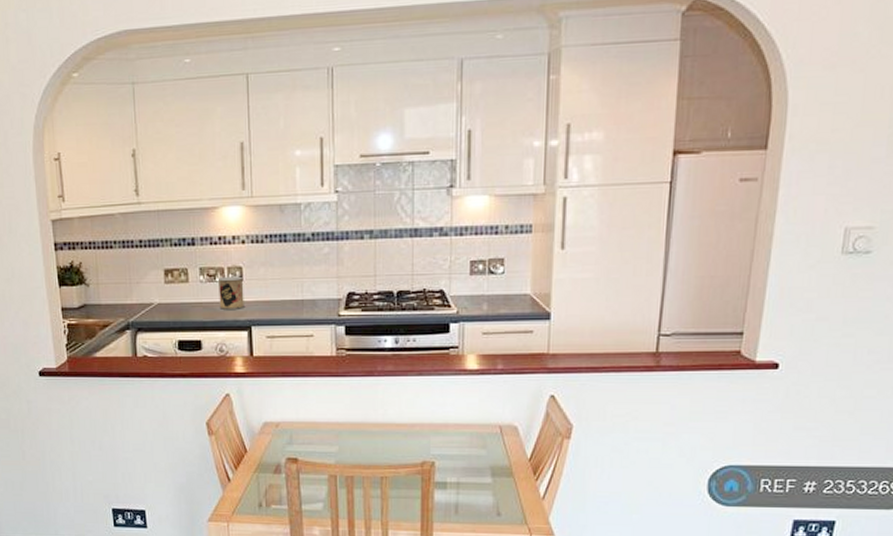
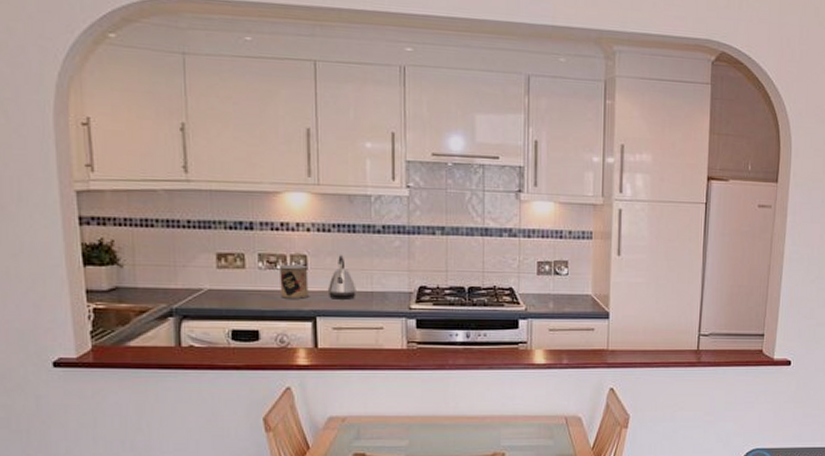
kettle: none [261,265,288,309] -> present [327,255,356,300]

